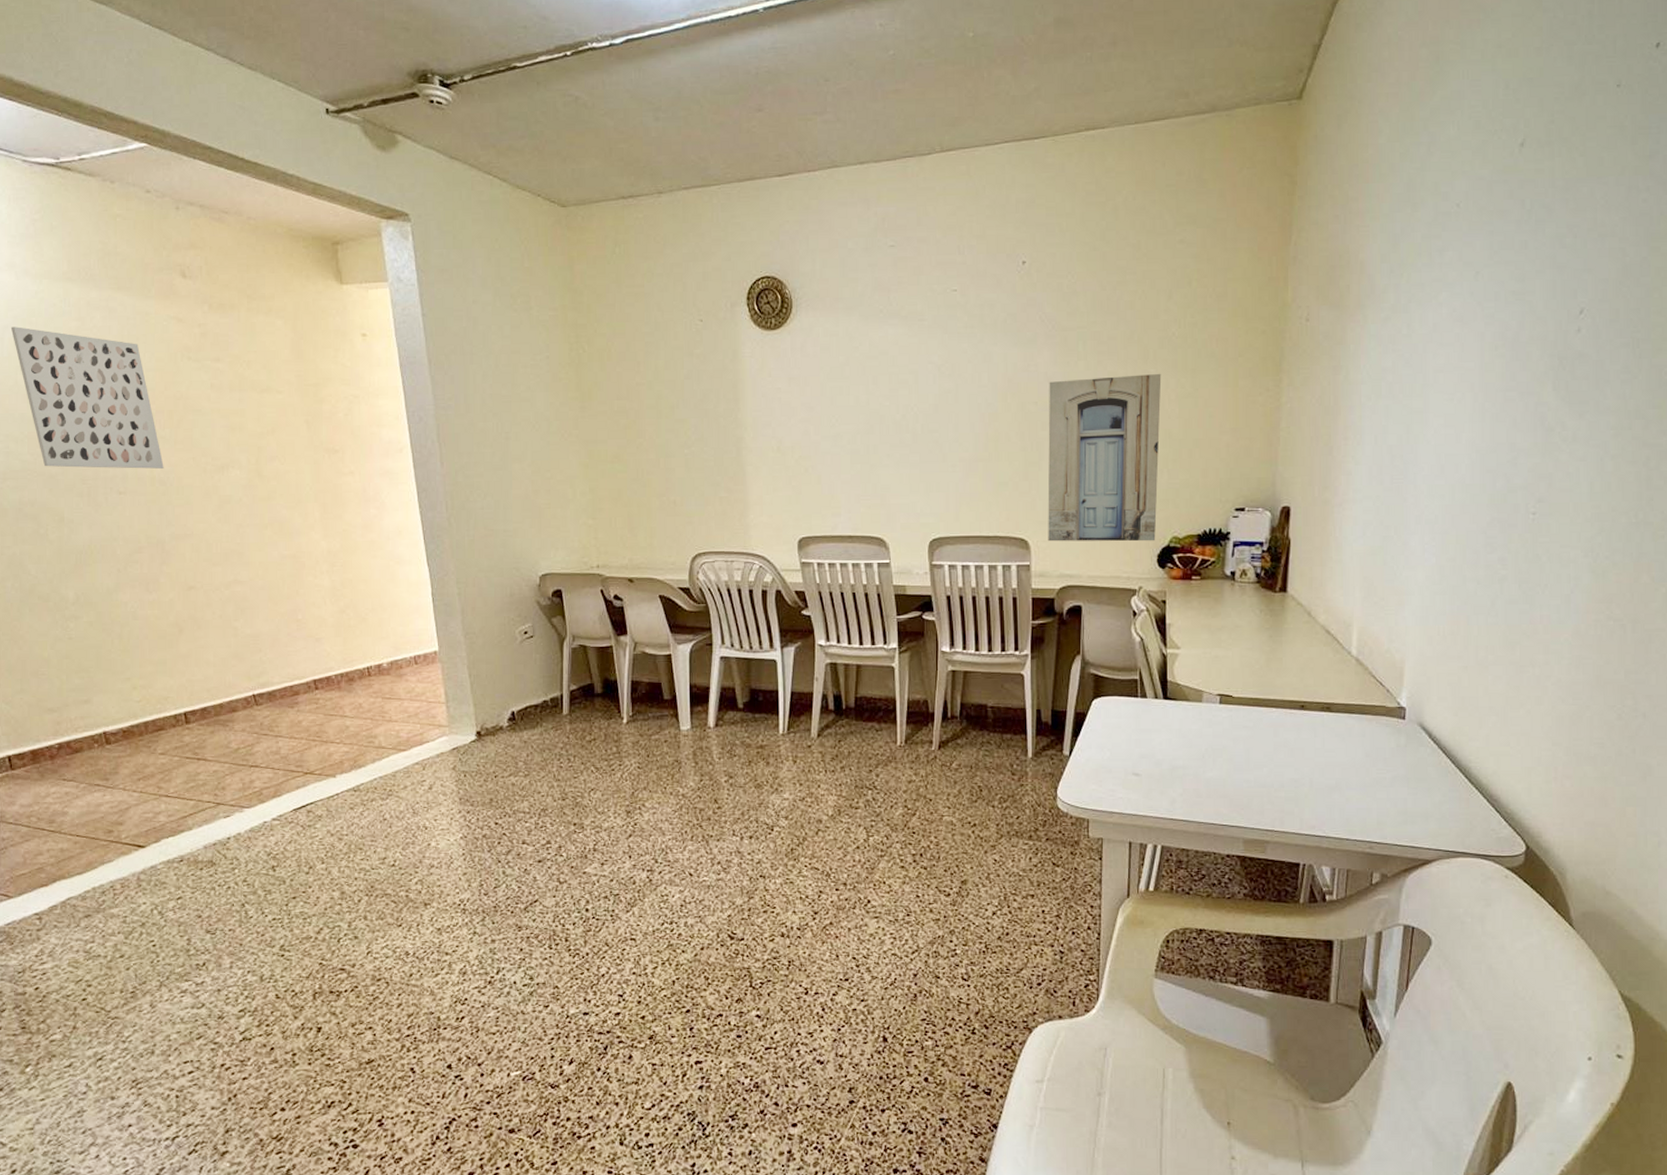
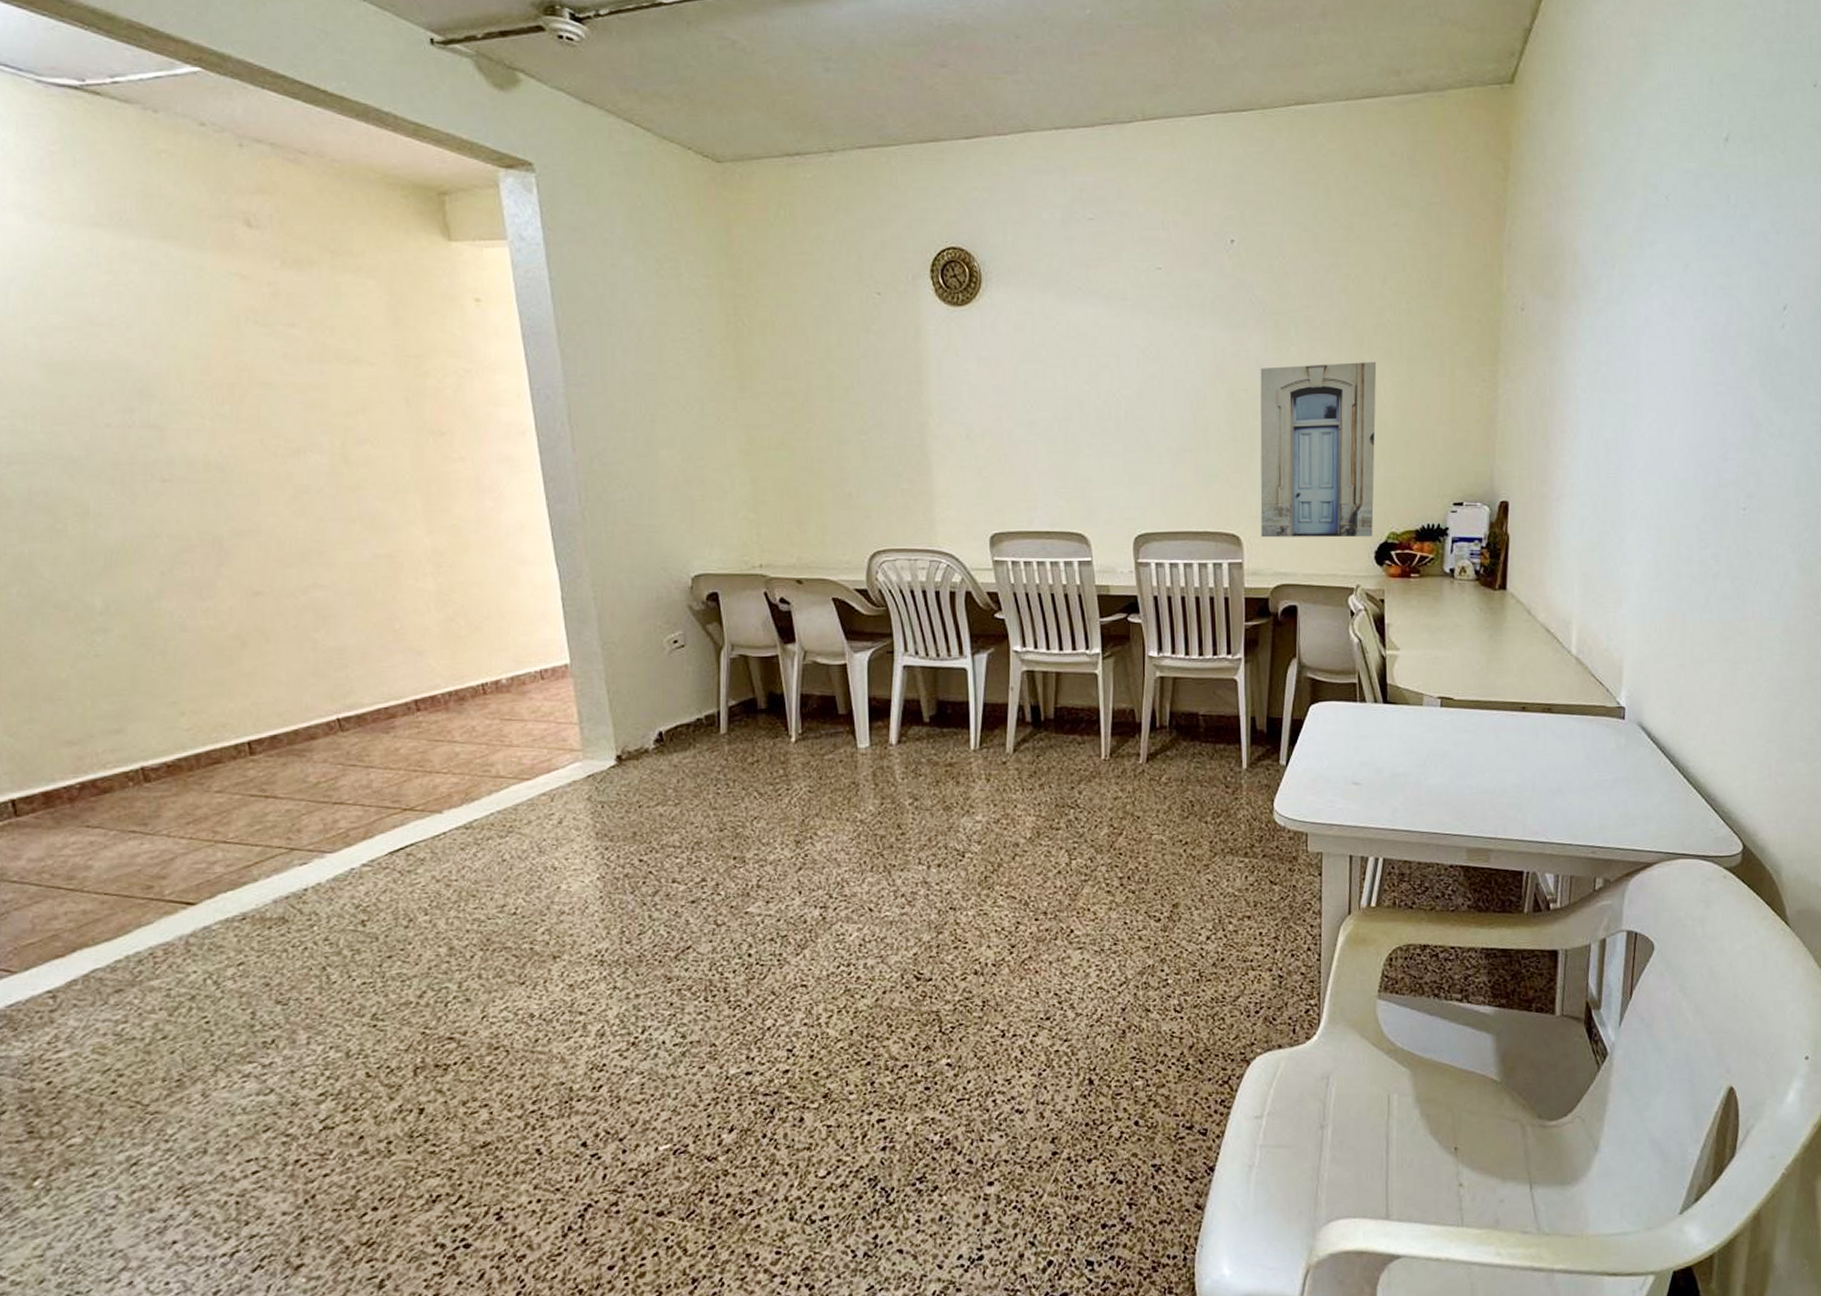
wall art: present [10,326,164,469] -> none [18,279,222,452]

